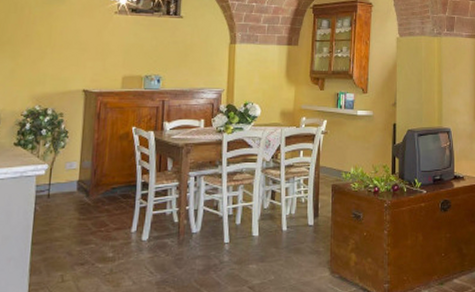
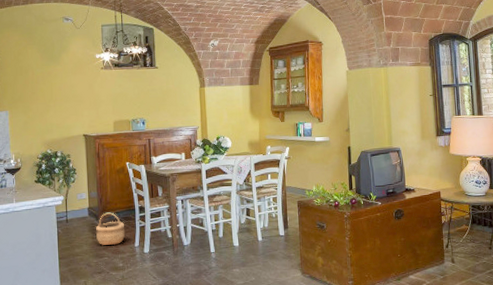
wicker basket: none [83,187,122,229] -> present [95,212,125,245]

